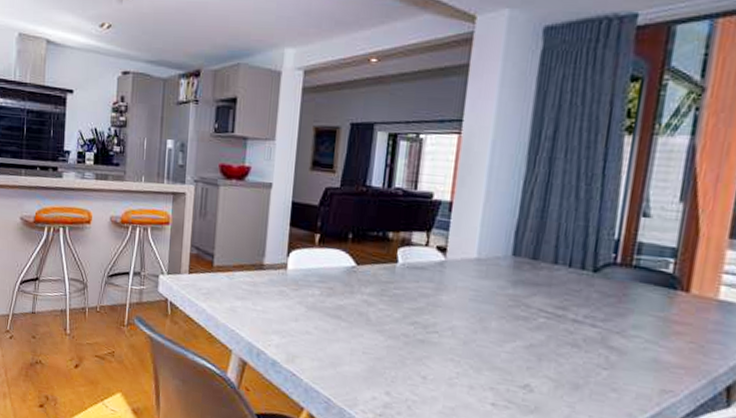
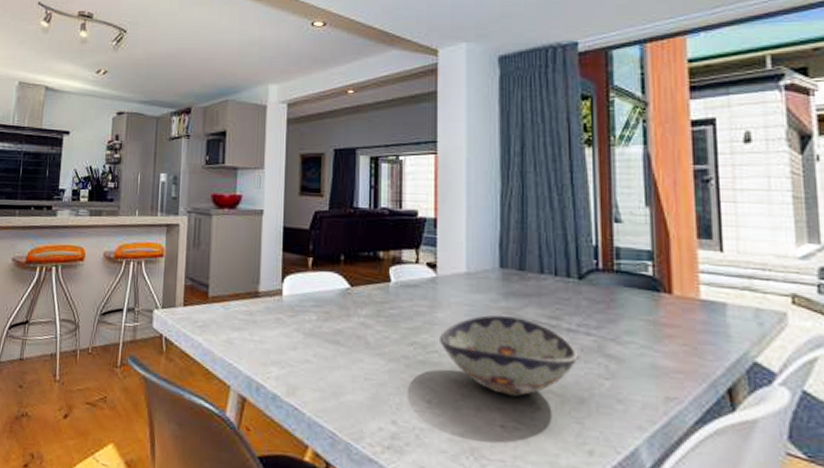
decorative bowl: none [440,301,580,379] -> present [438,315,578,396]

